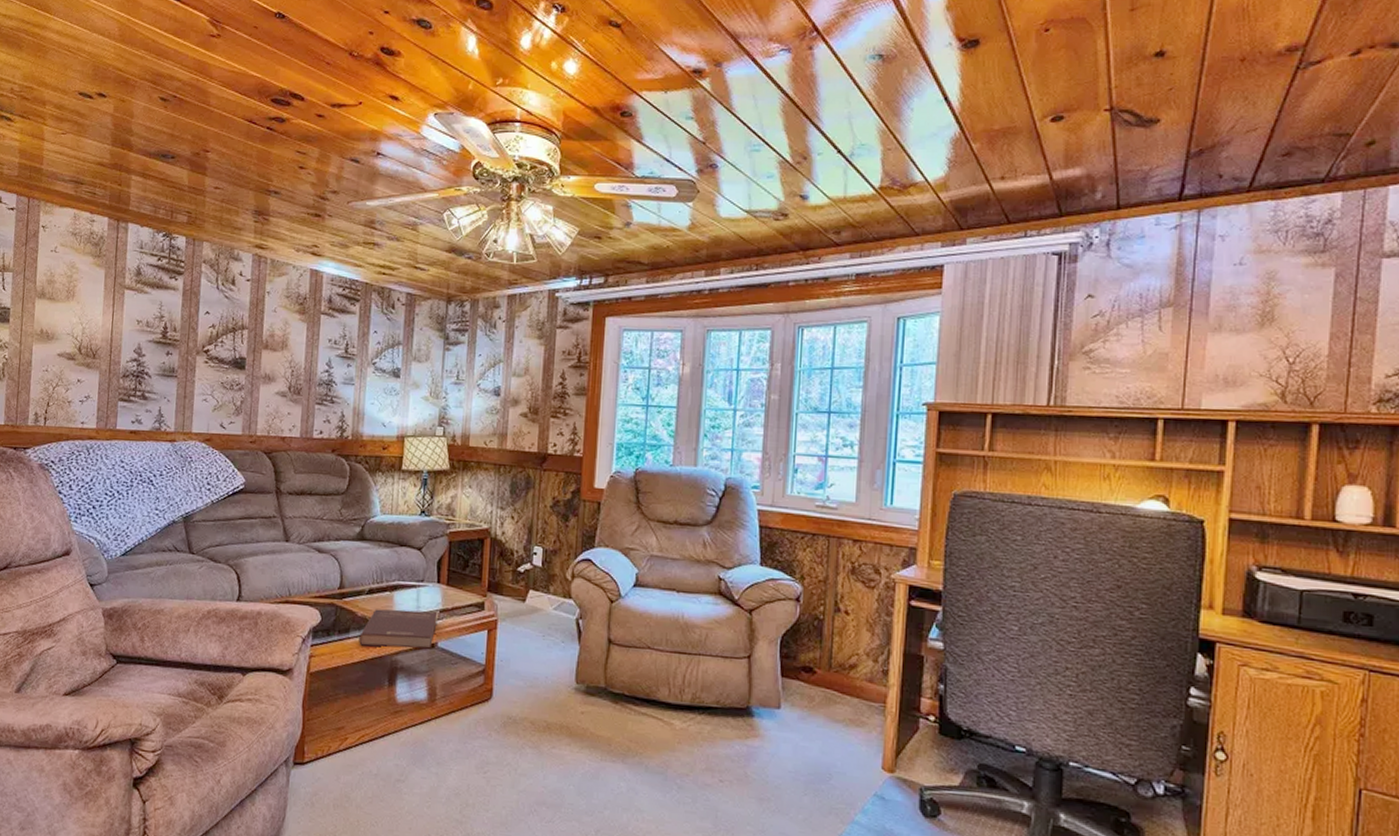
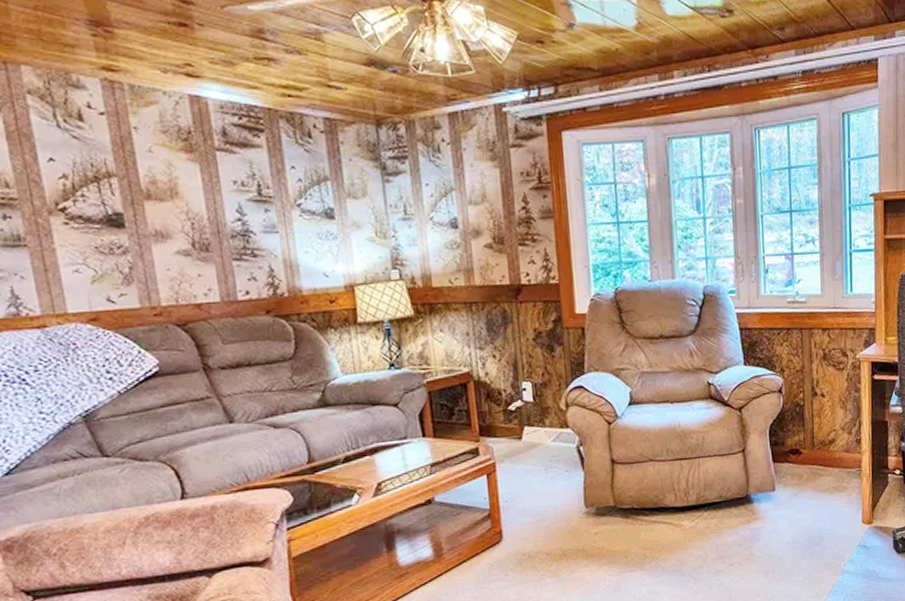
book: present [359,609,438,649] -> none [343,466,430,518]

